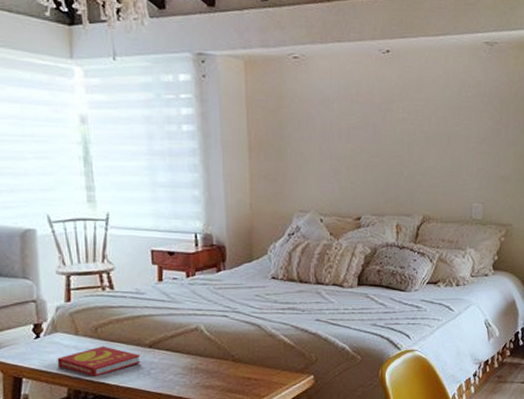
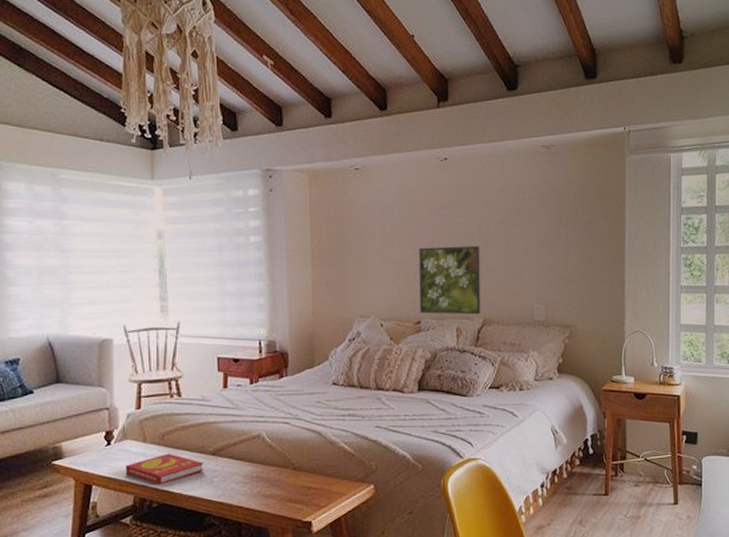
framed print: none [359,142,421,212] -> present [419,246,481,315]

